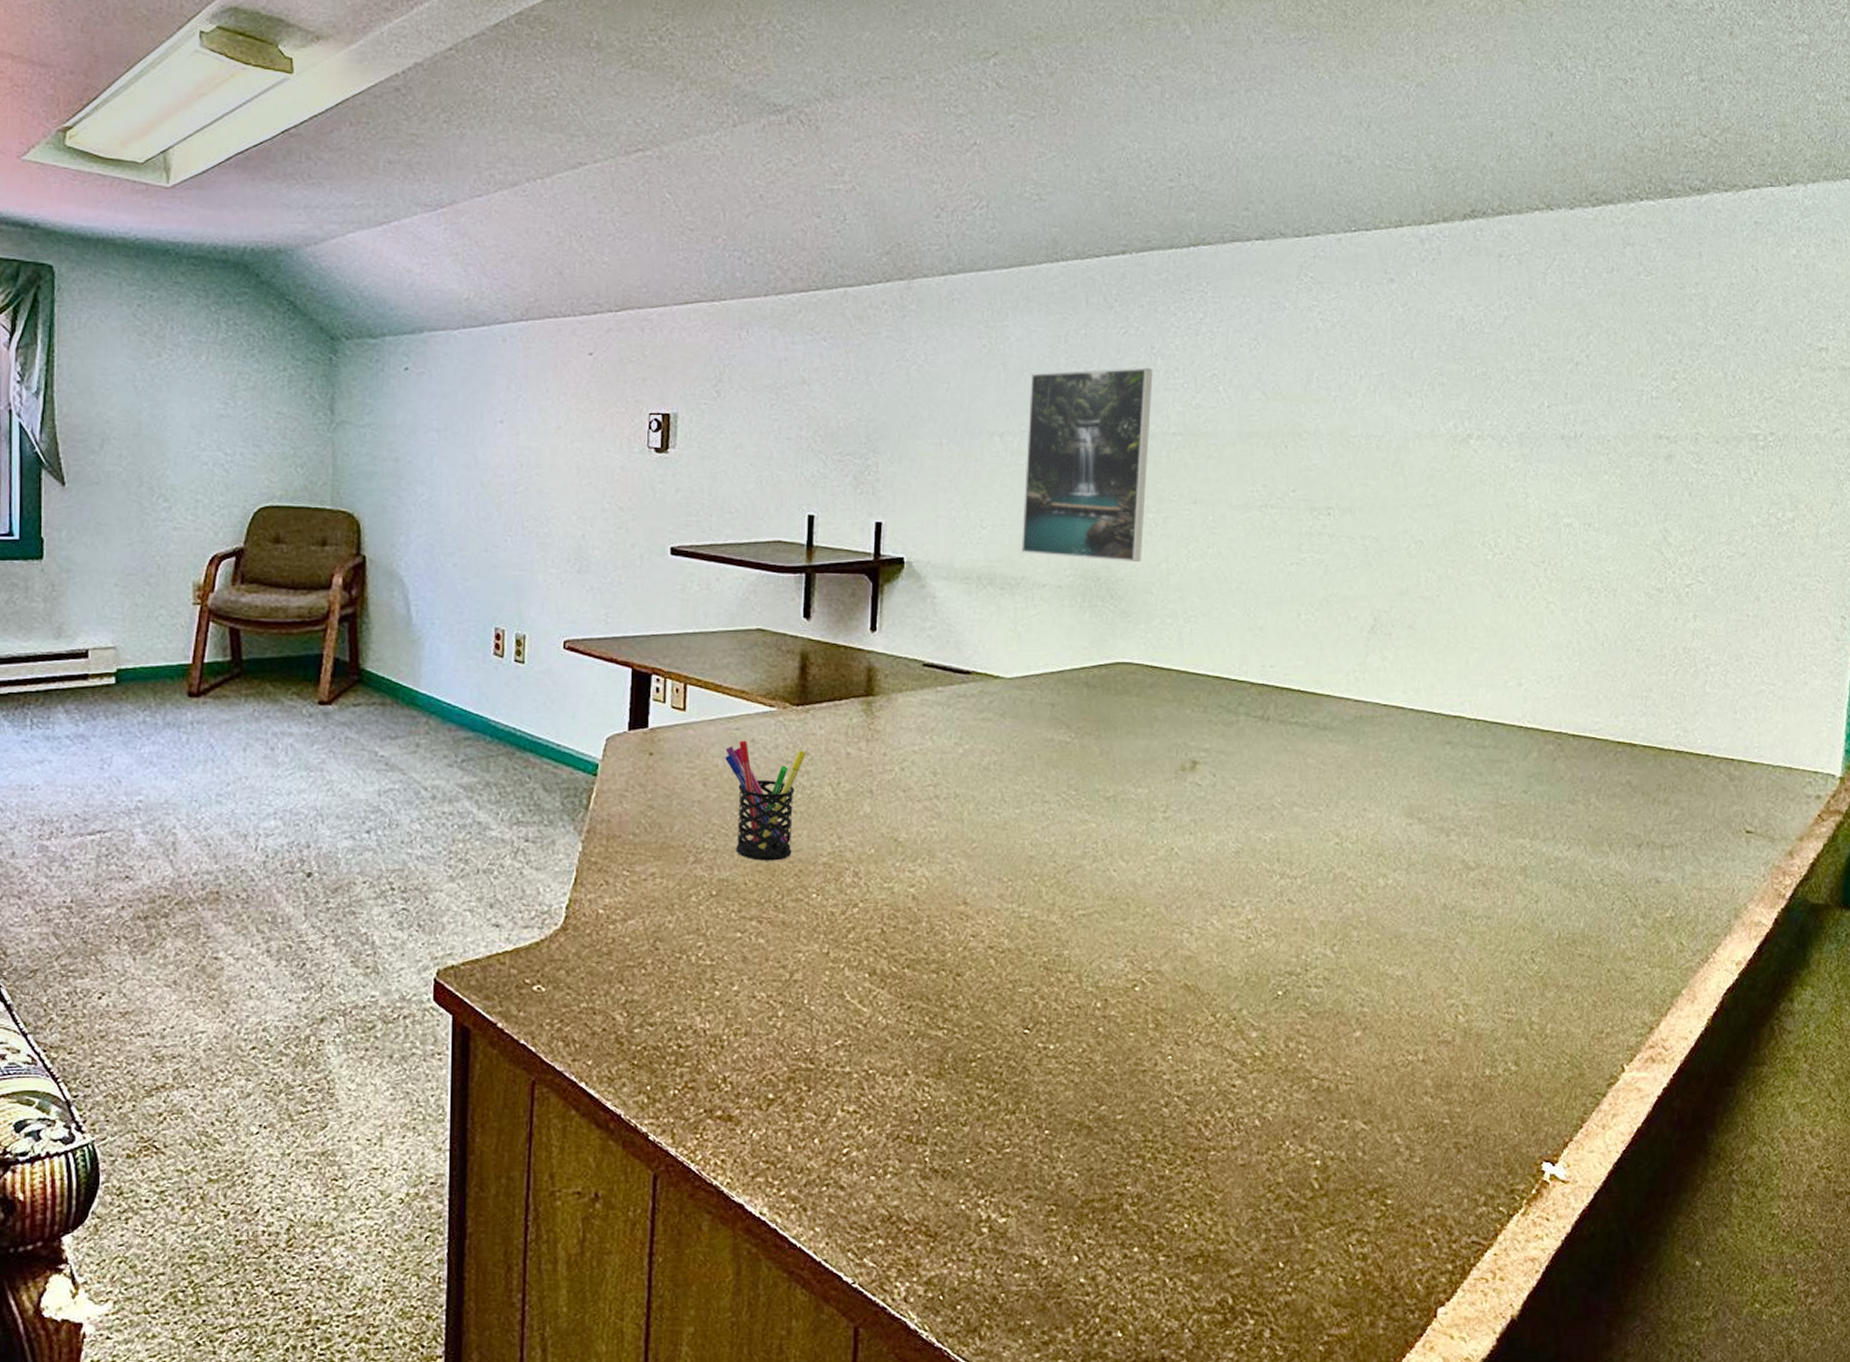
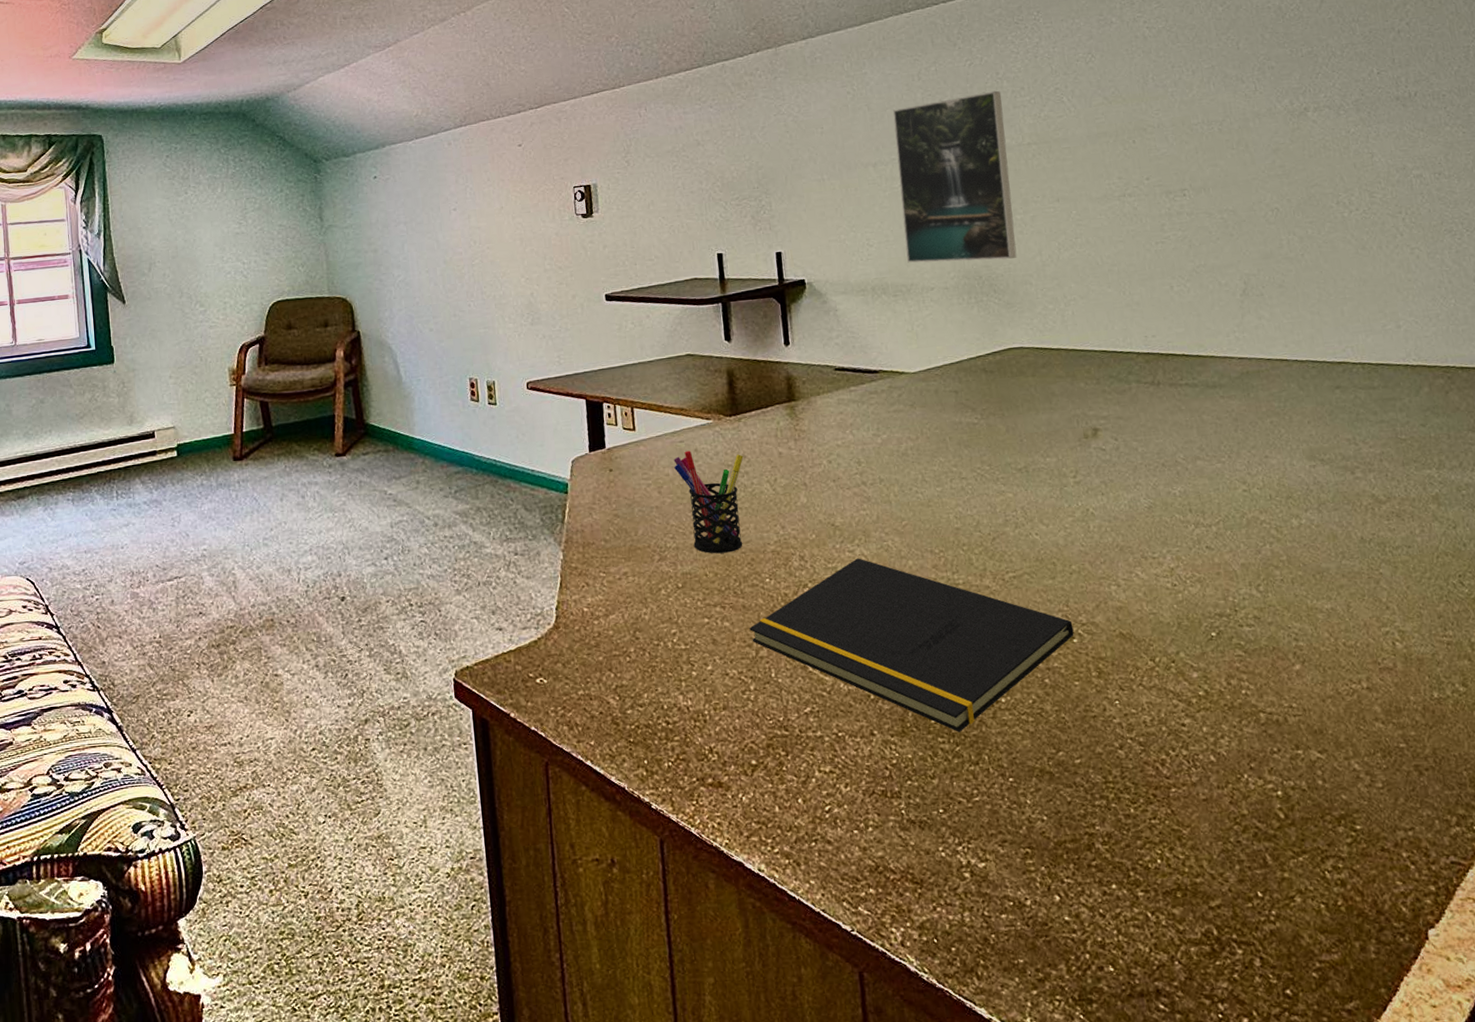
notepad: none [786,880,1137,1078] -> present [749,558,1074,732]

